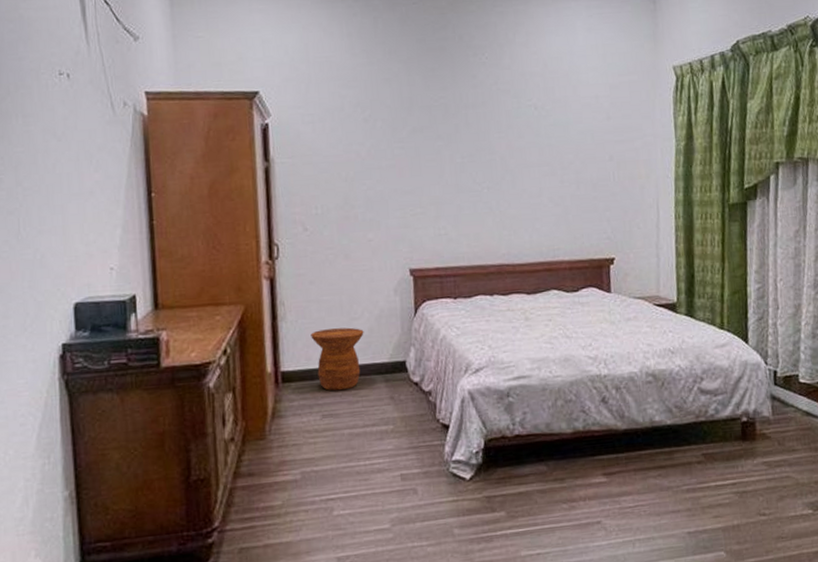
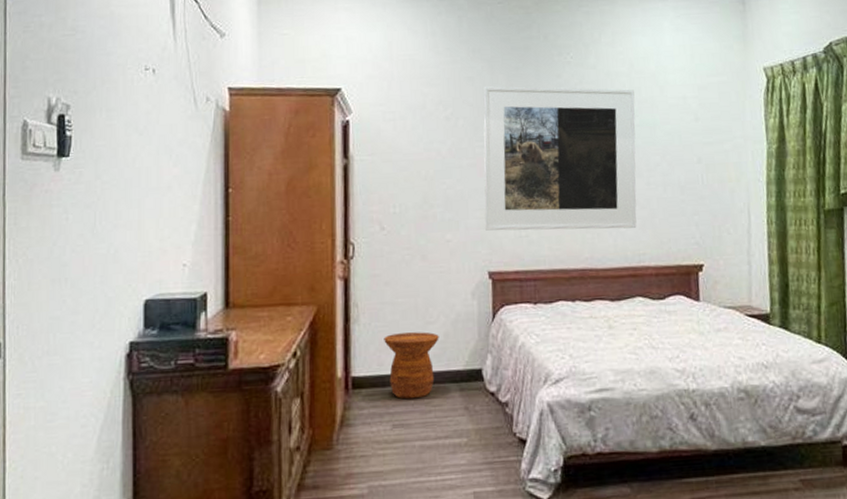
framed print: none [400,87,551,230] -> present [483,86,637,231]

